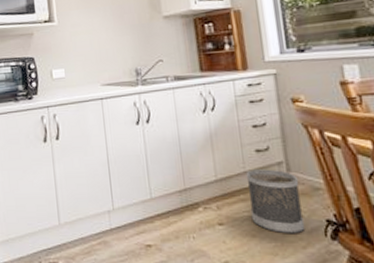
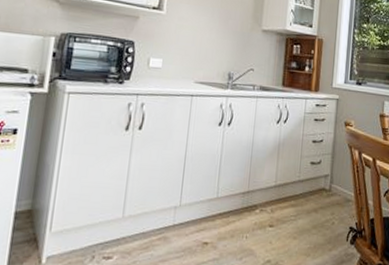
wastebasket: present [246,169,306,234] -> none [296,179,337,238]

